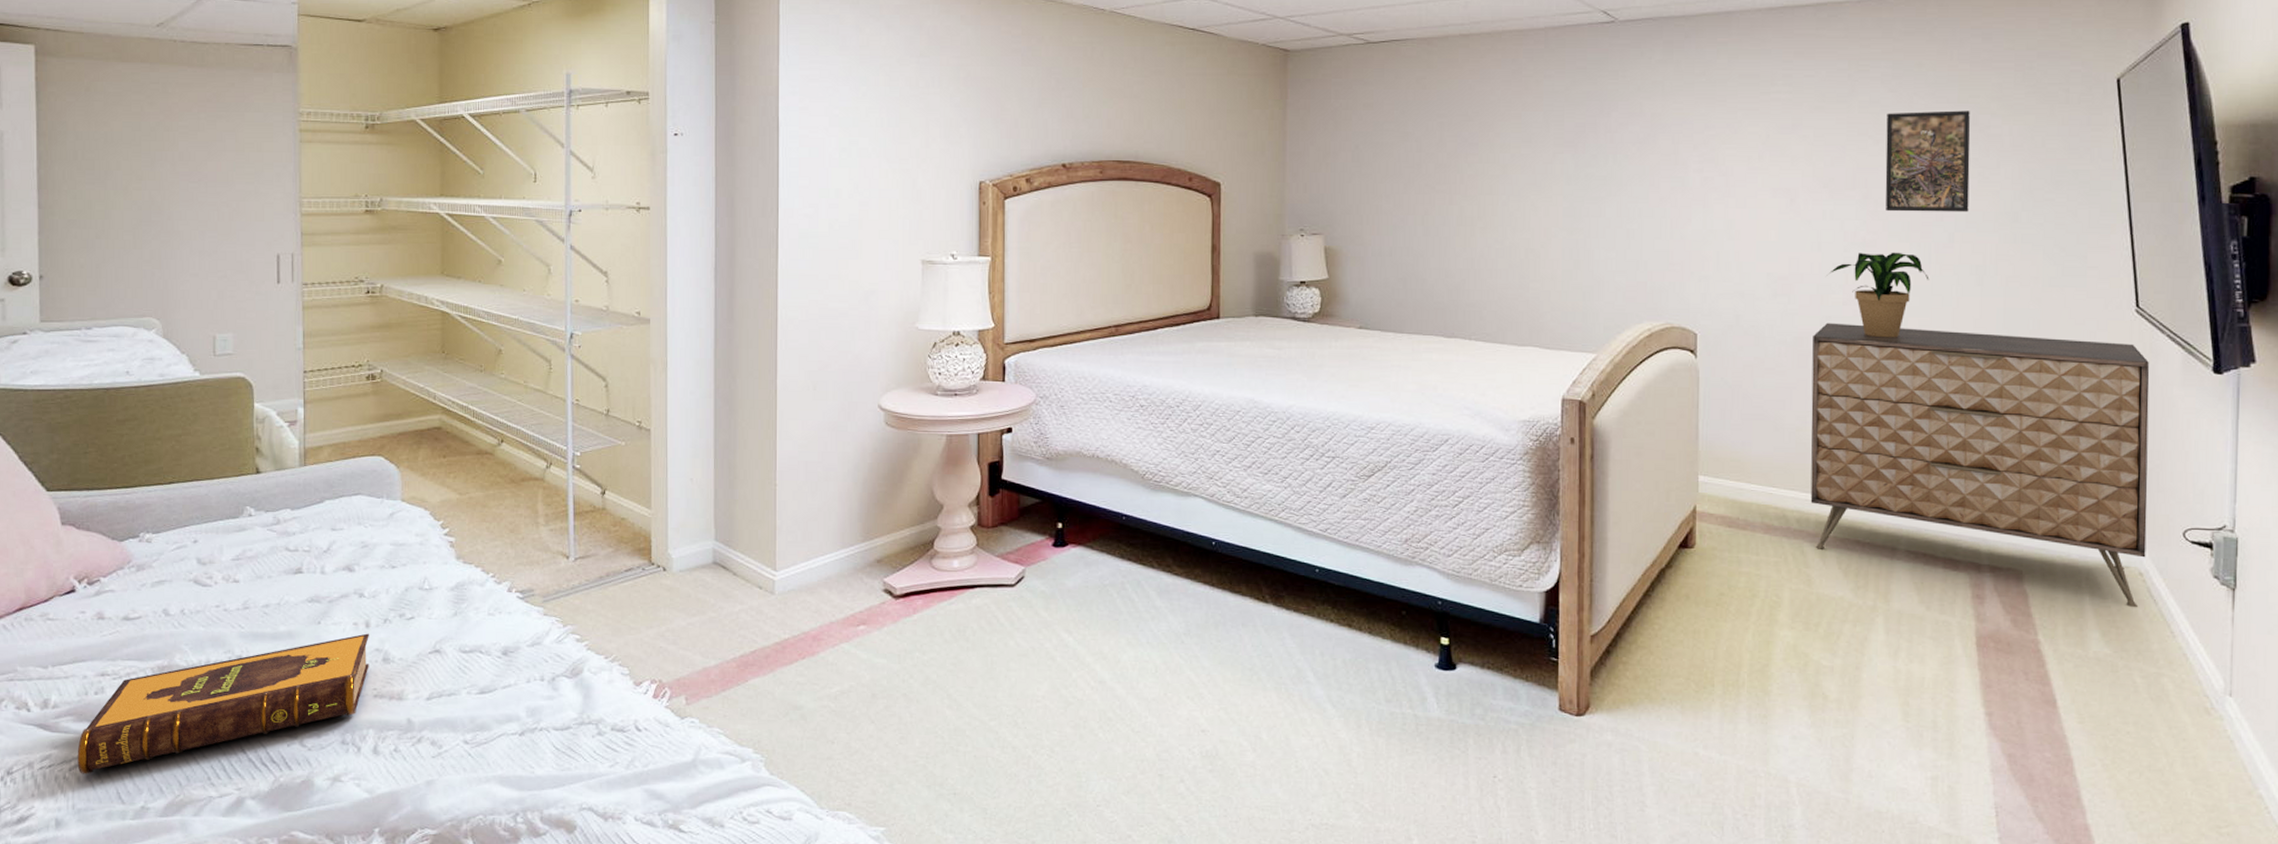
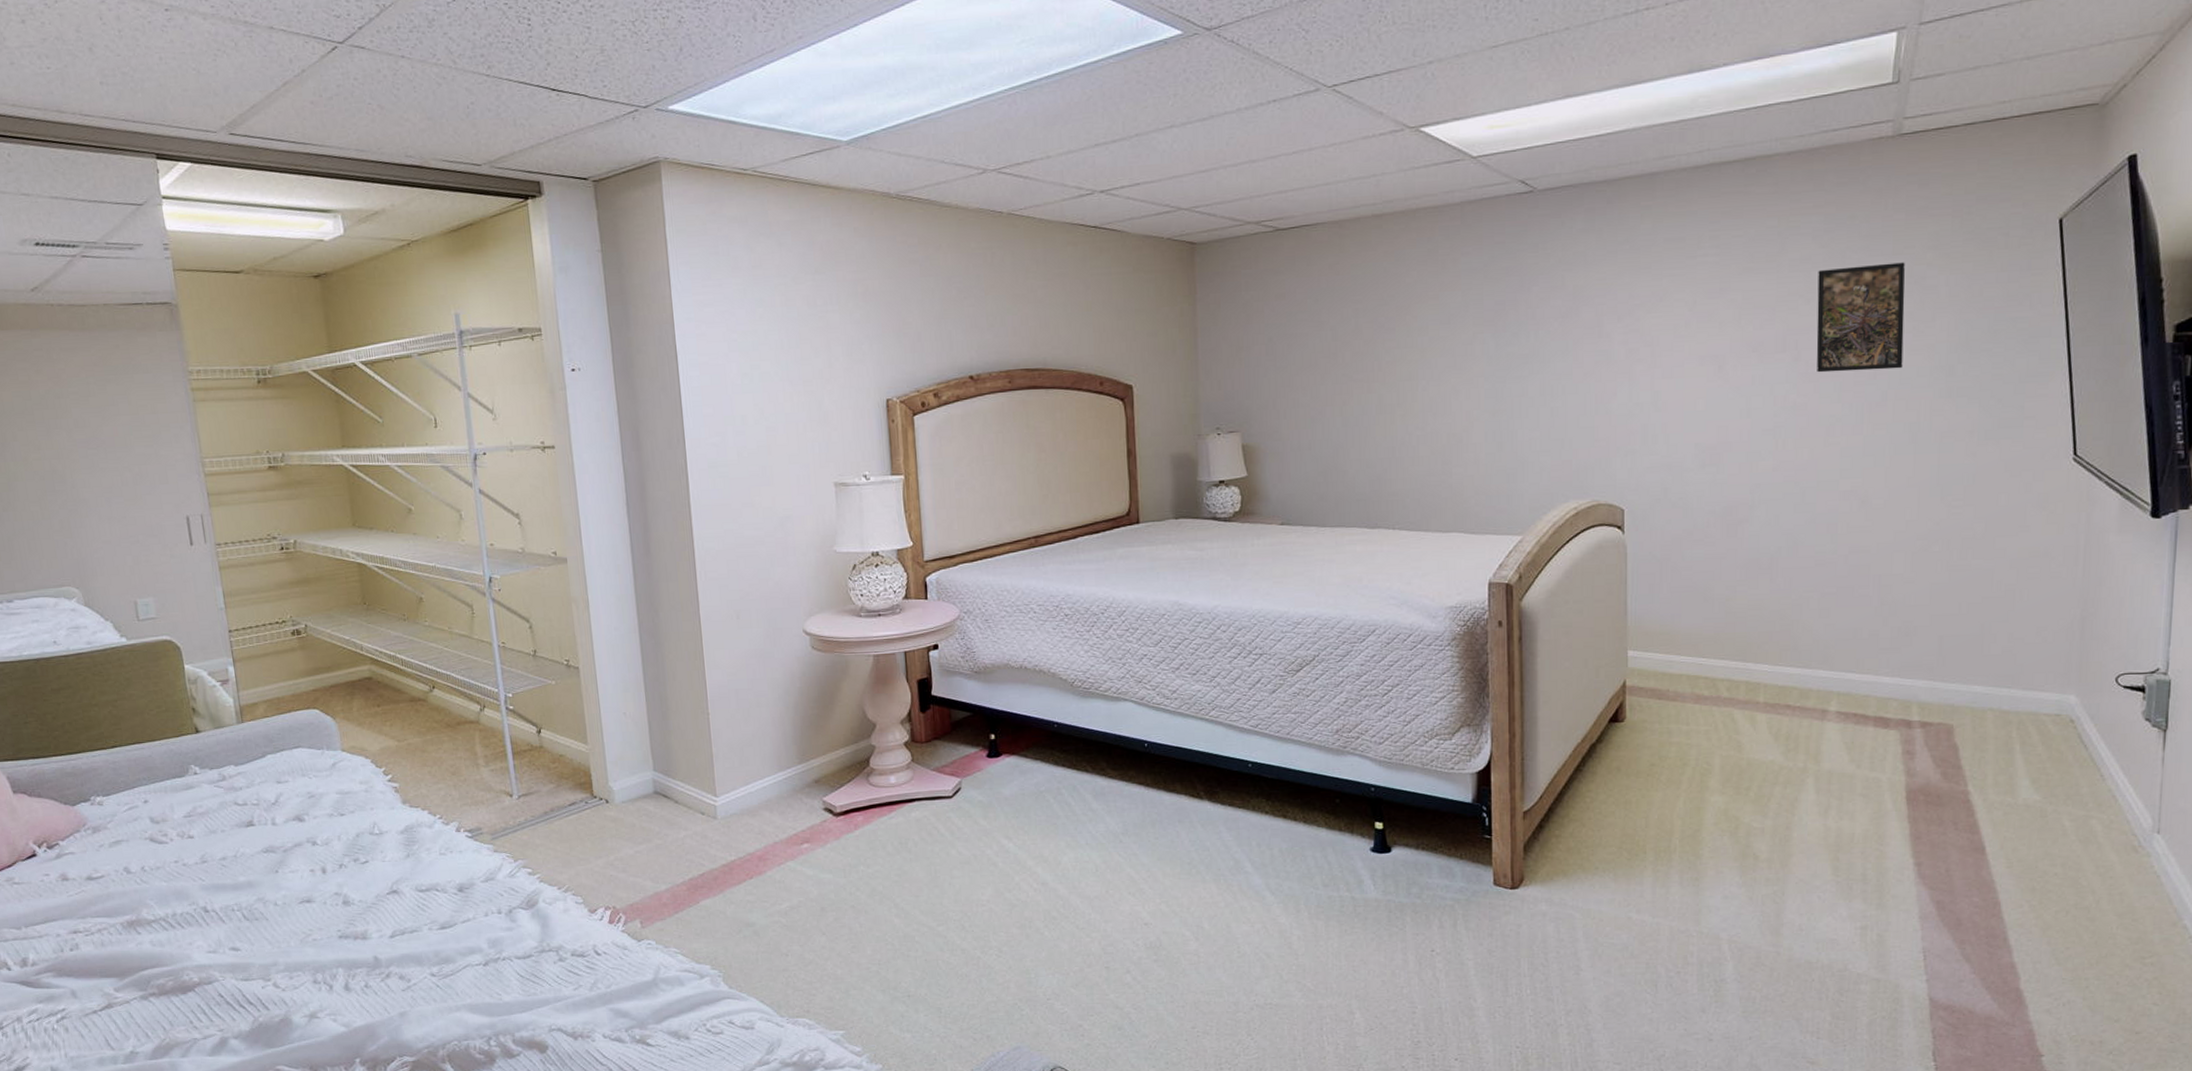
hardback book: present [77,633,369,774] -> none [61,879,331,1025]
dresser: present [1810,322,2150,607] -> none [1740,489,2086,753]
potted plant: present [1827,252,1930,338] -> none [1756,413,1862,502]

